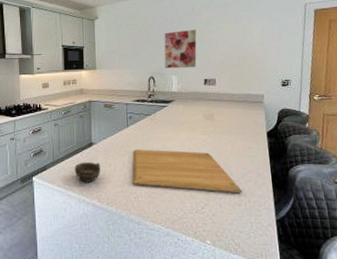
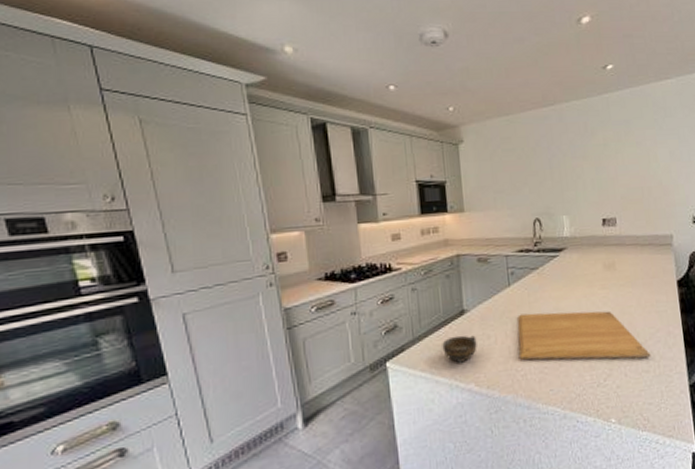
wall art: present [164,29,197,69] -> none [551,154,593,208]

